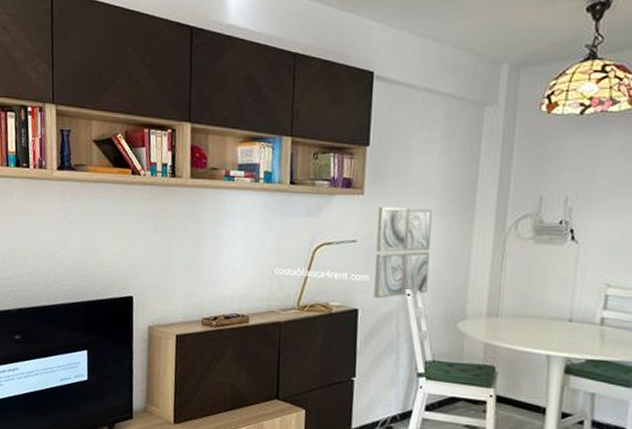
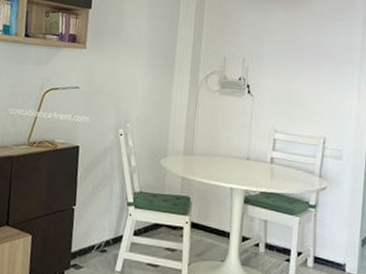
wall art: present [373,206,432,299] -> none [92,59,141,138]

